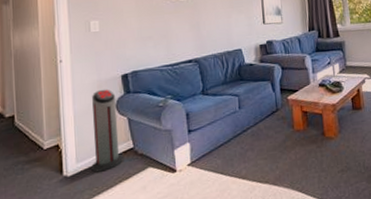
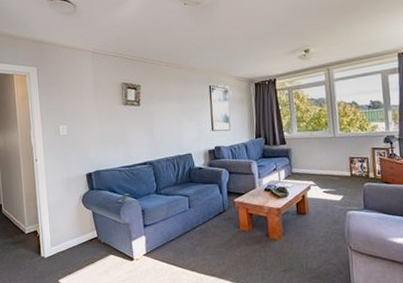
air purifier: present [91,89,124,173] -> none [62,185,90,256]

